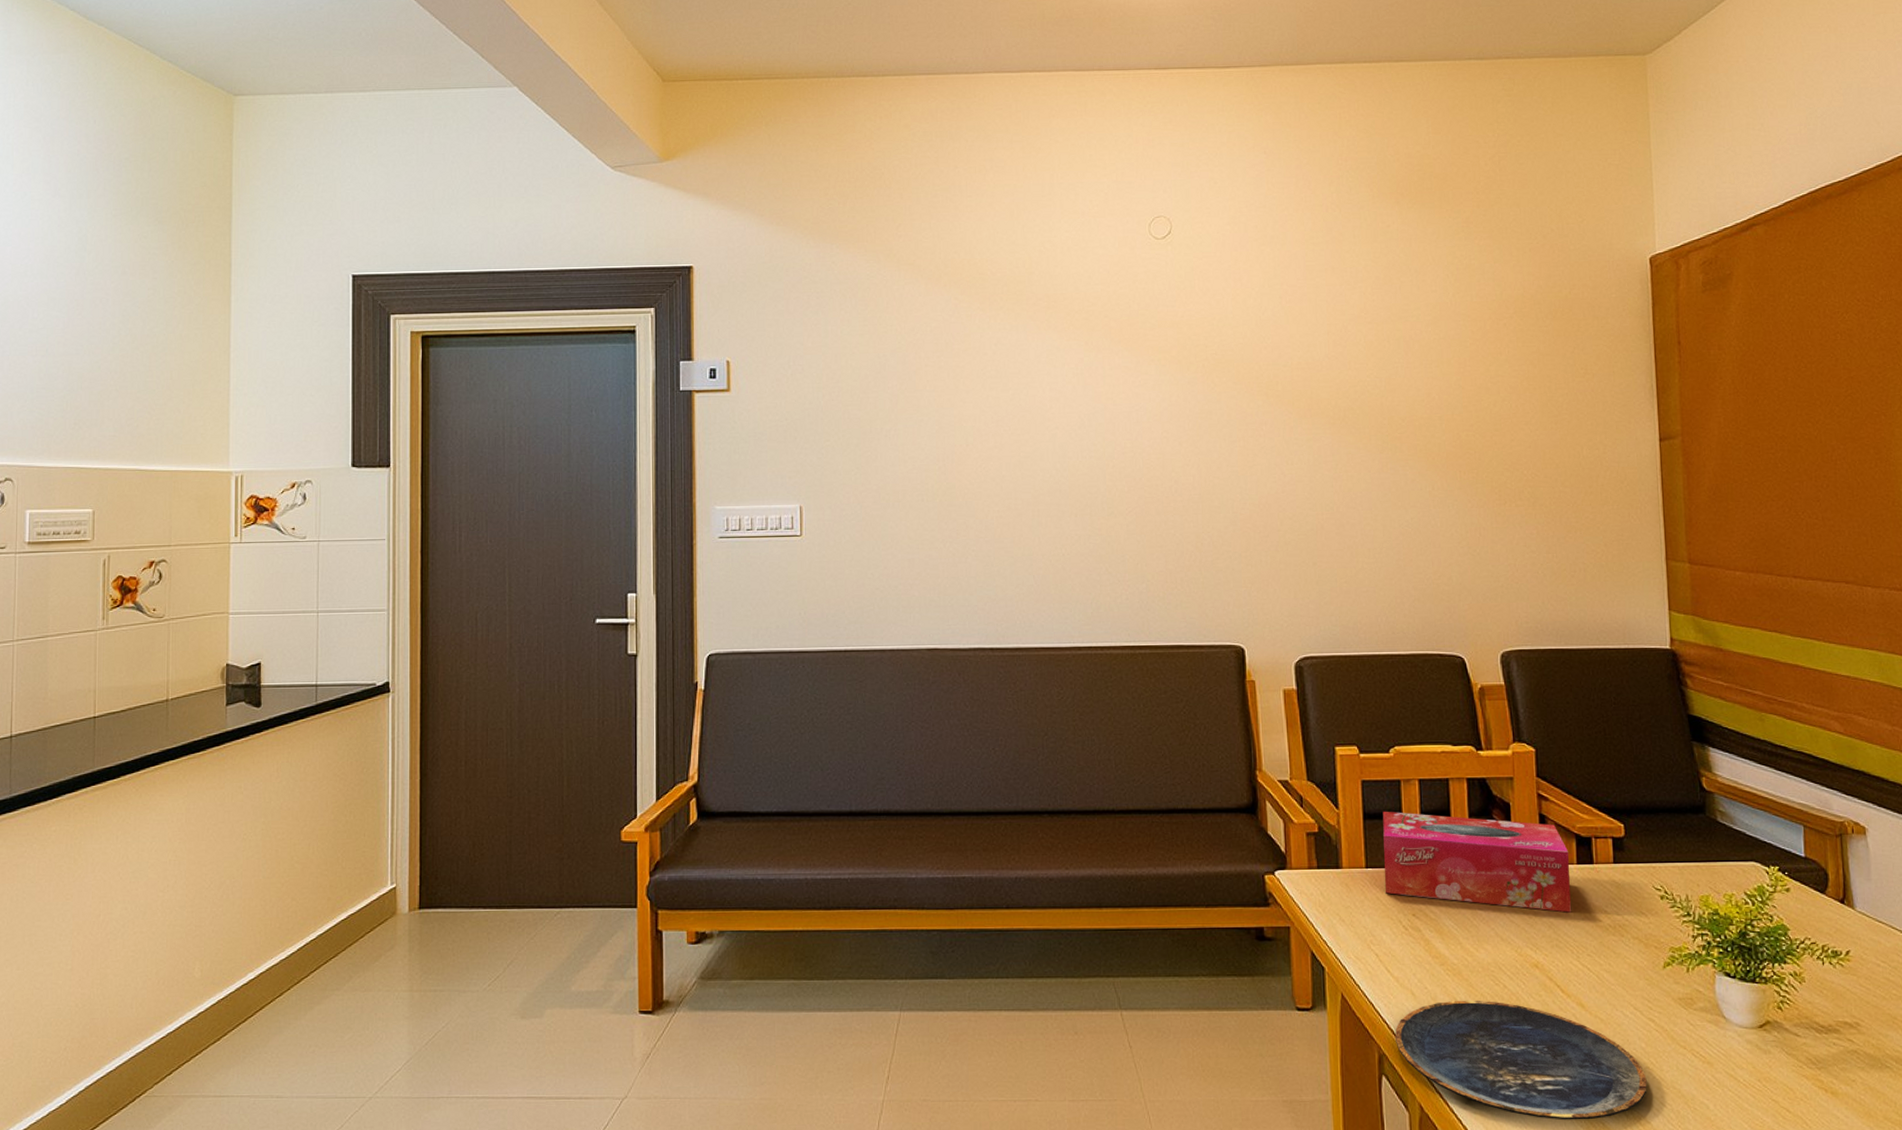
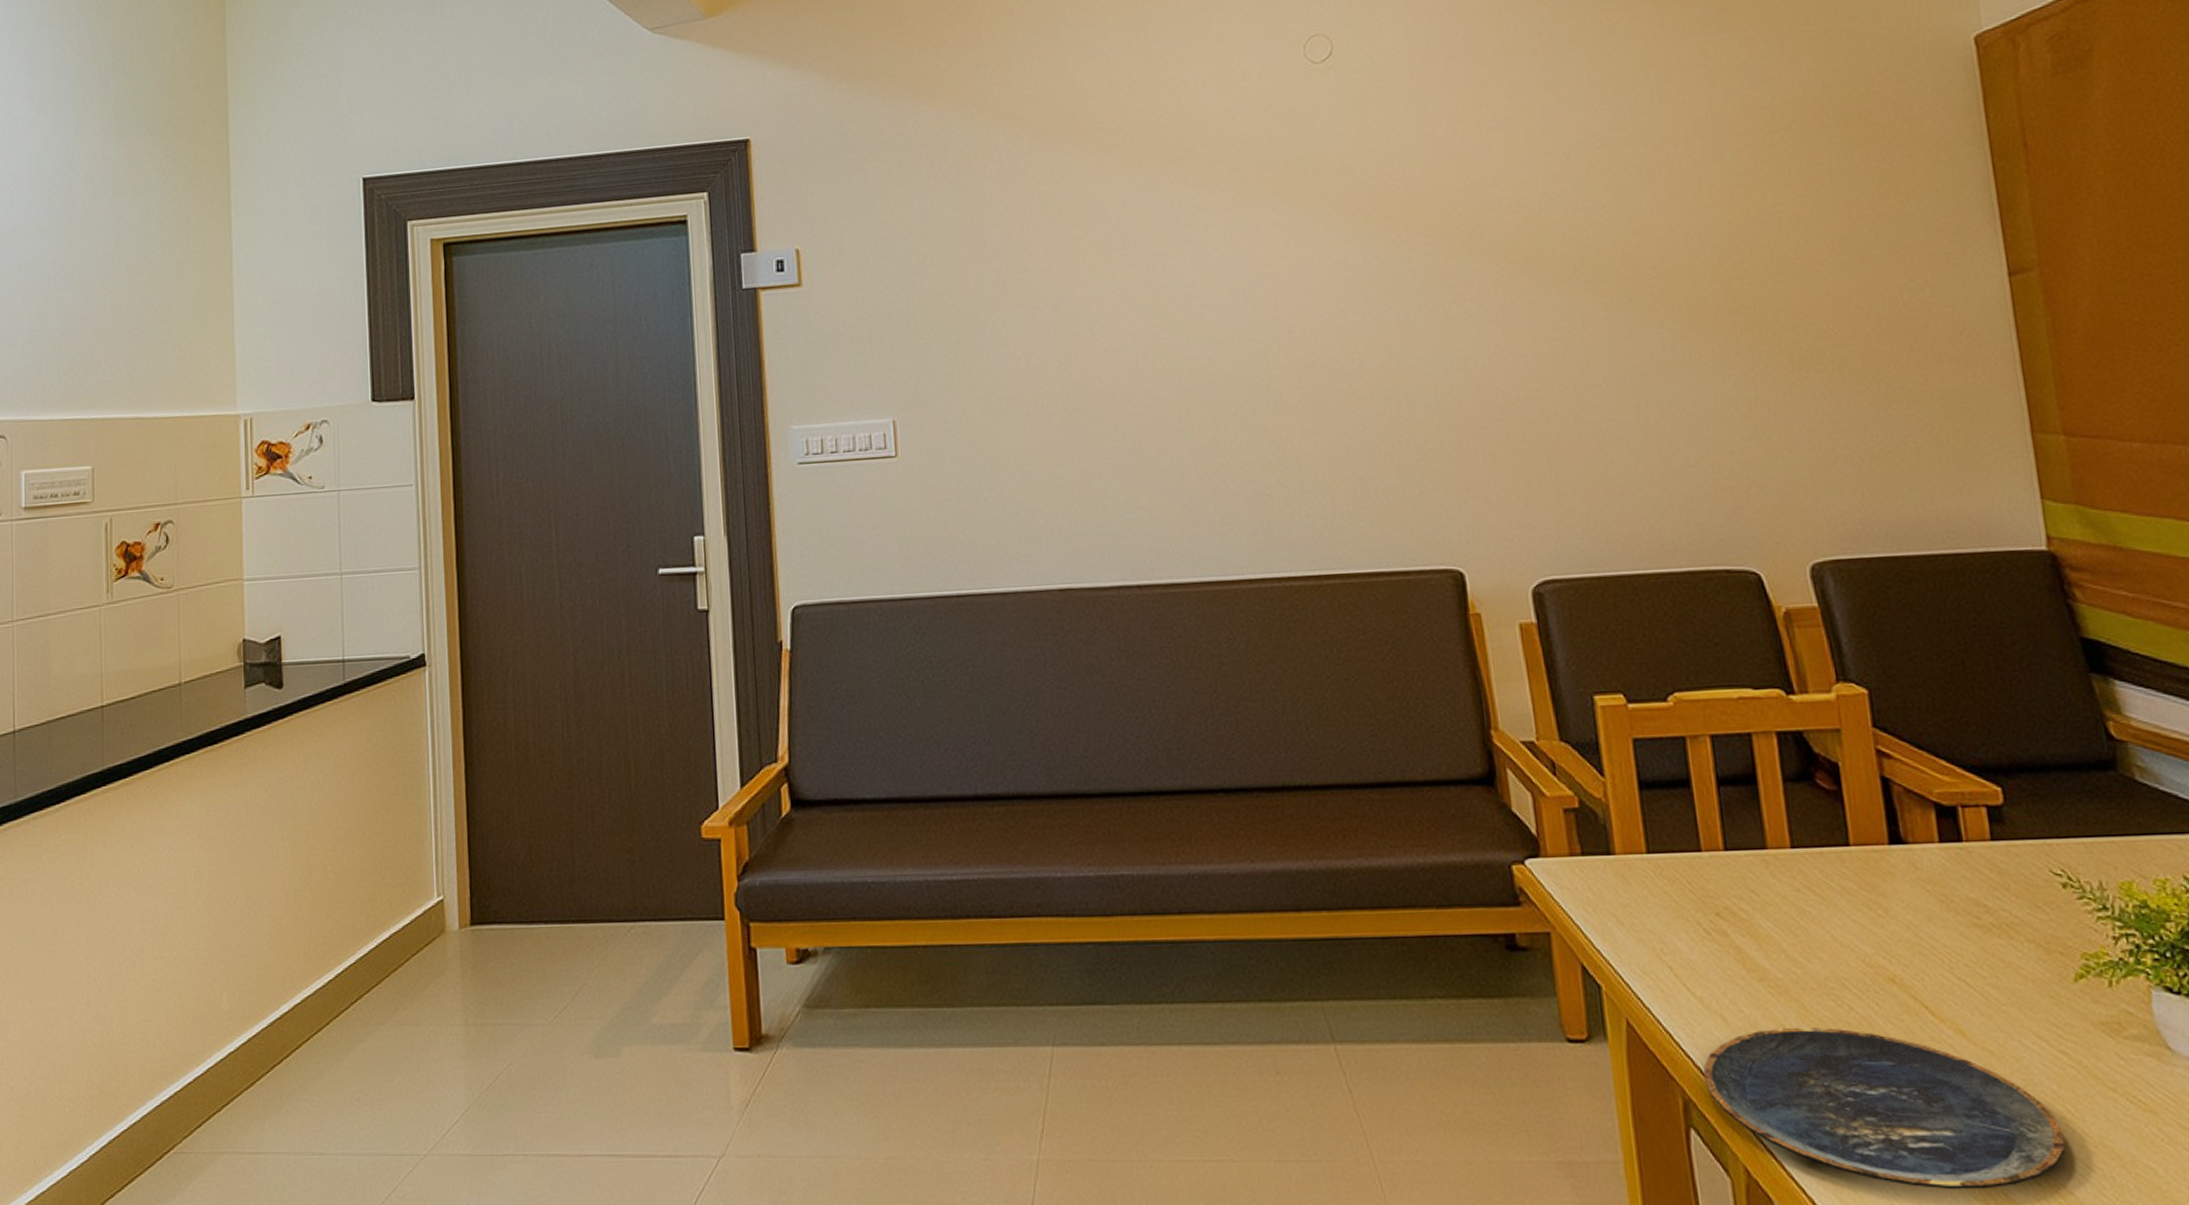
tissue box: present [1383,811,1571,913] -> none [1664,777,1936,908]

